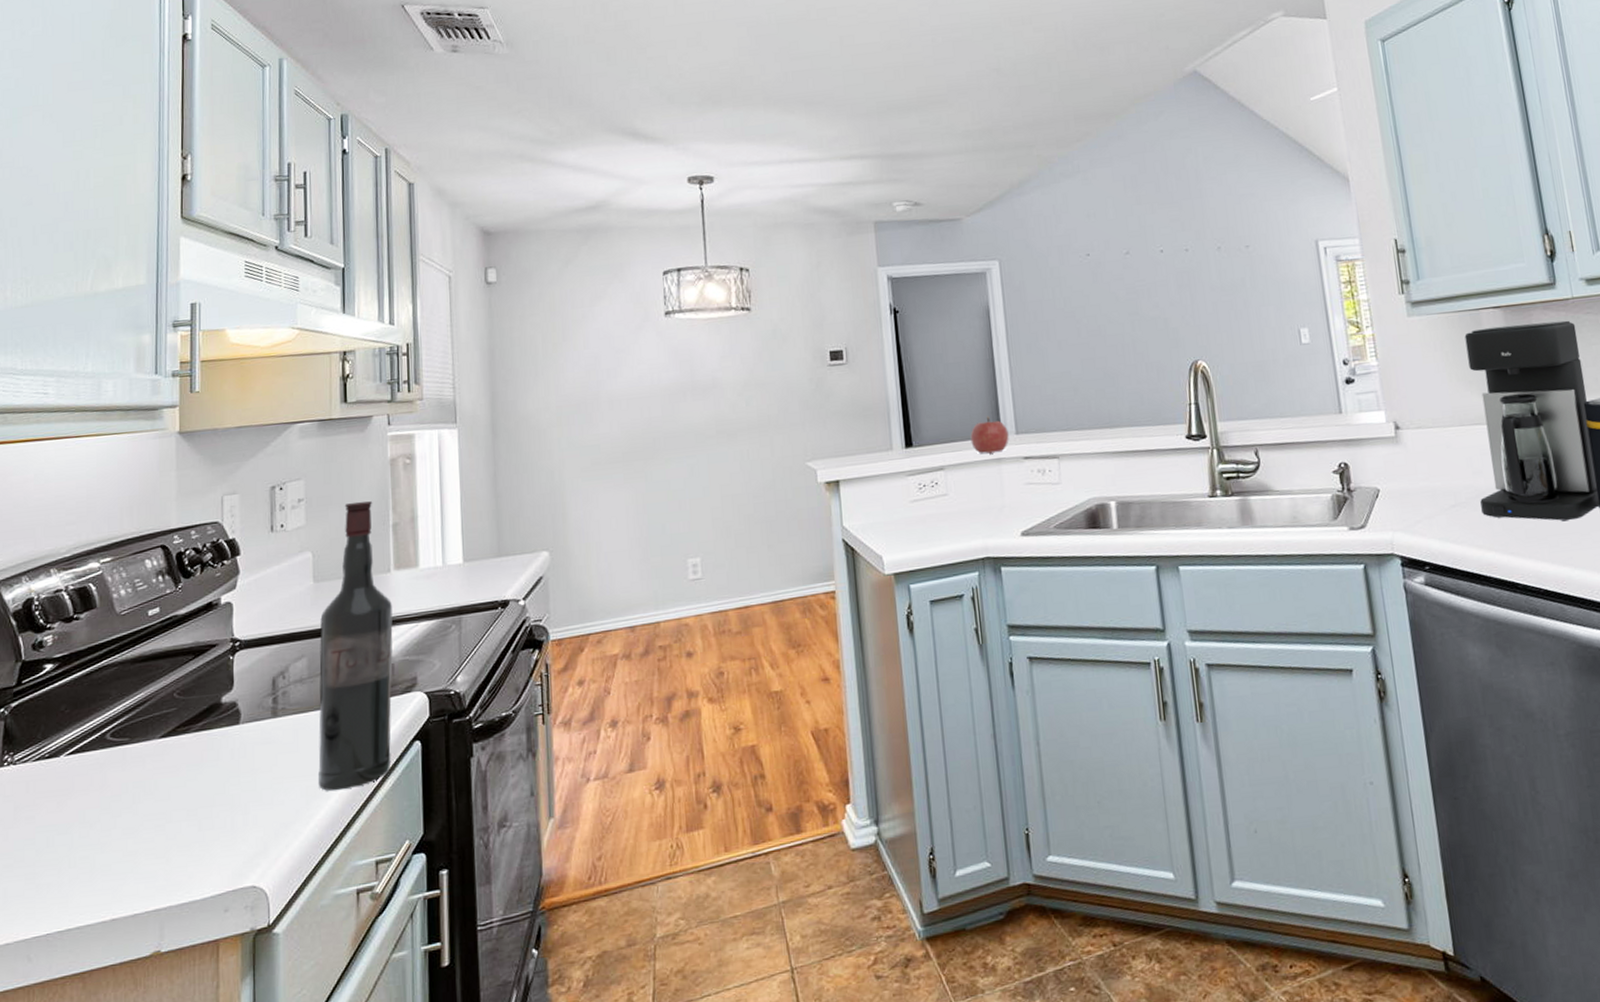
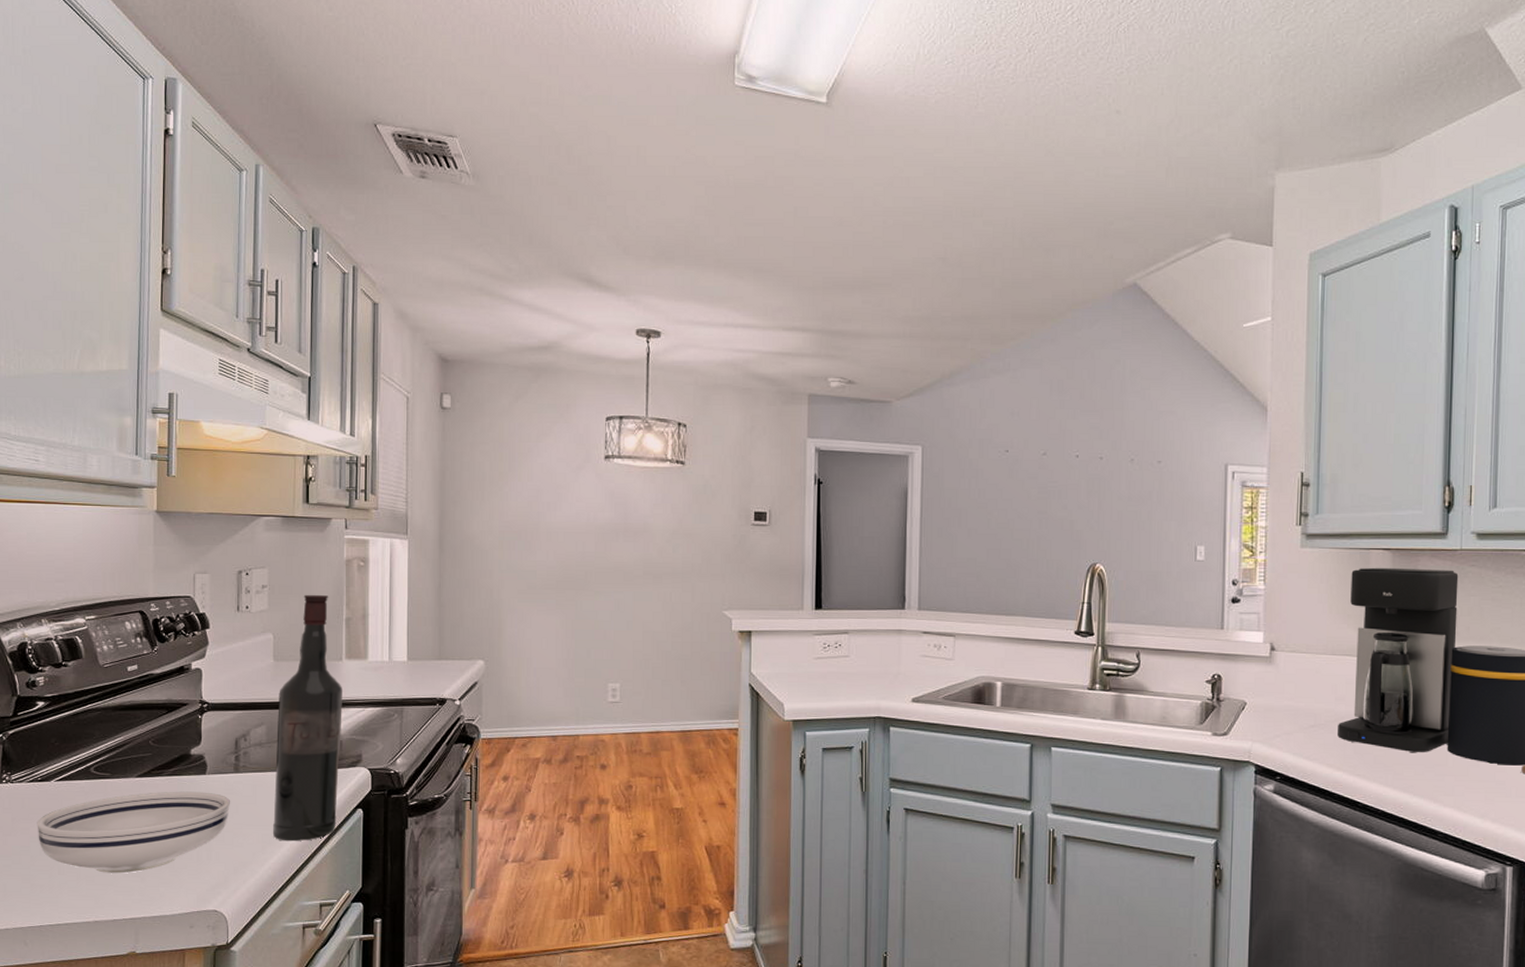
bowl: none [43,745,269,859] -> present [37,791,231,874]
fruit: present [970,416,1009,455] -> none [876,590,912,625]

